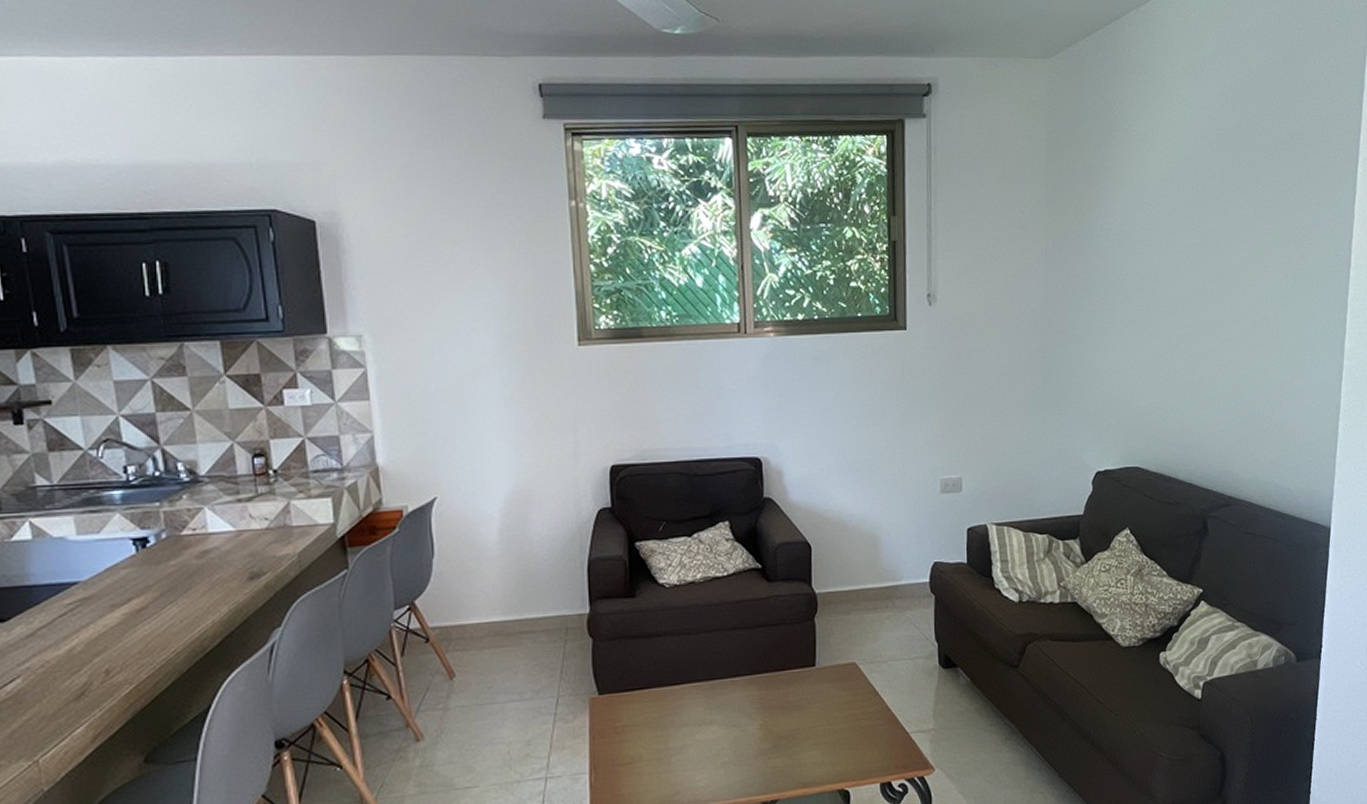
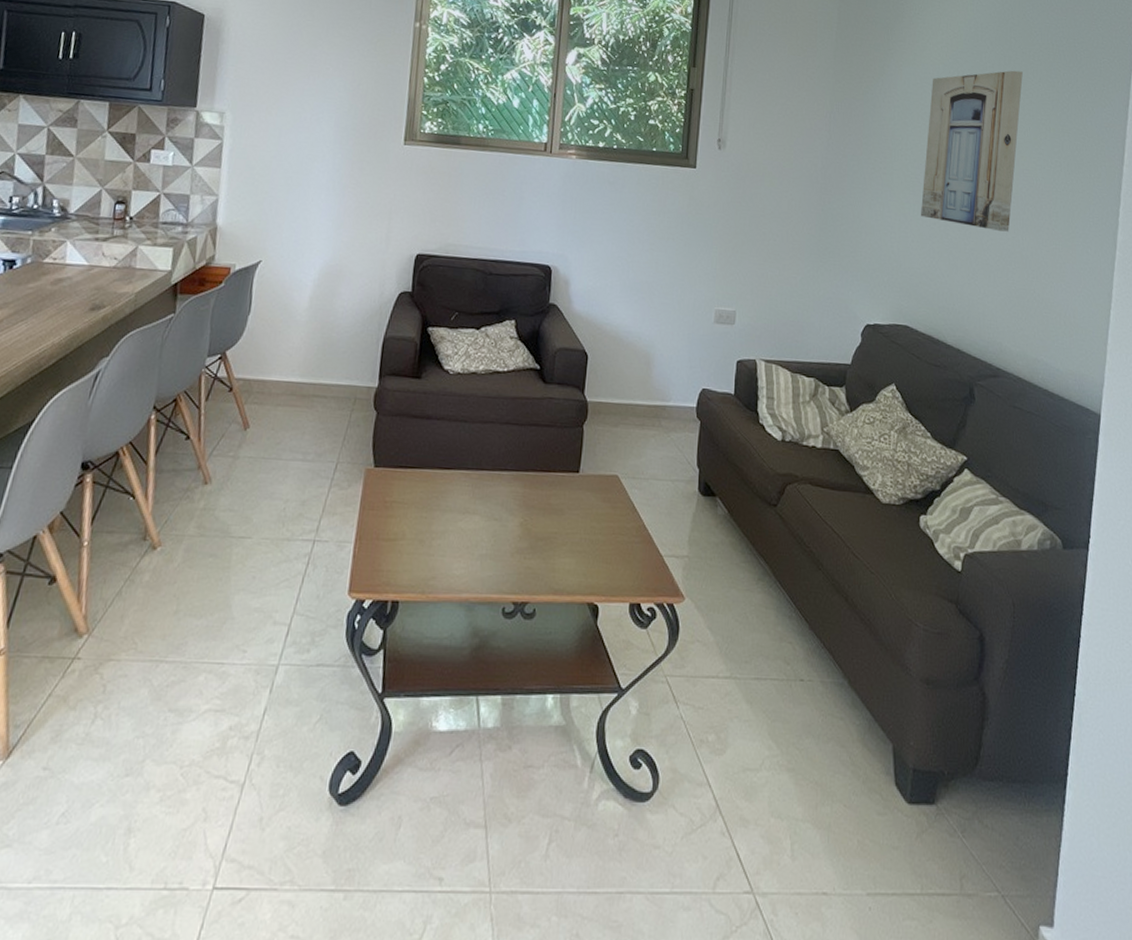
wall art: none [1146,177,1246,355] -> present [921,70,1023,232]

